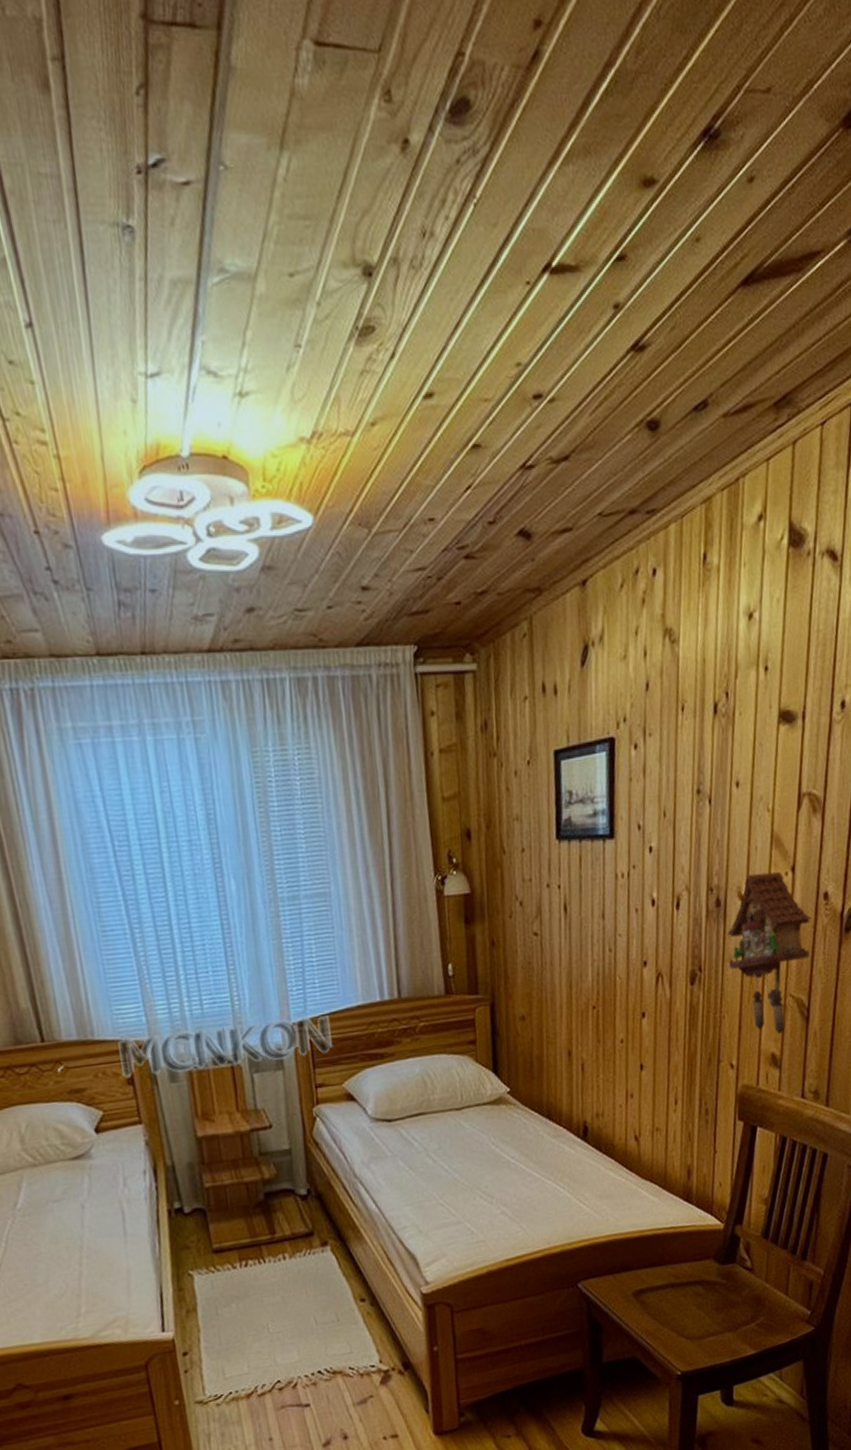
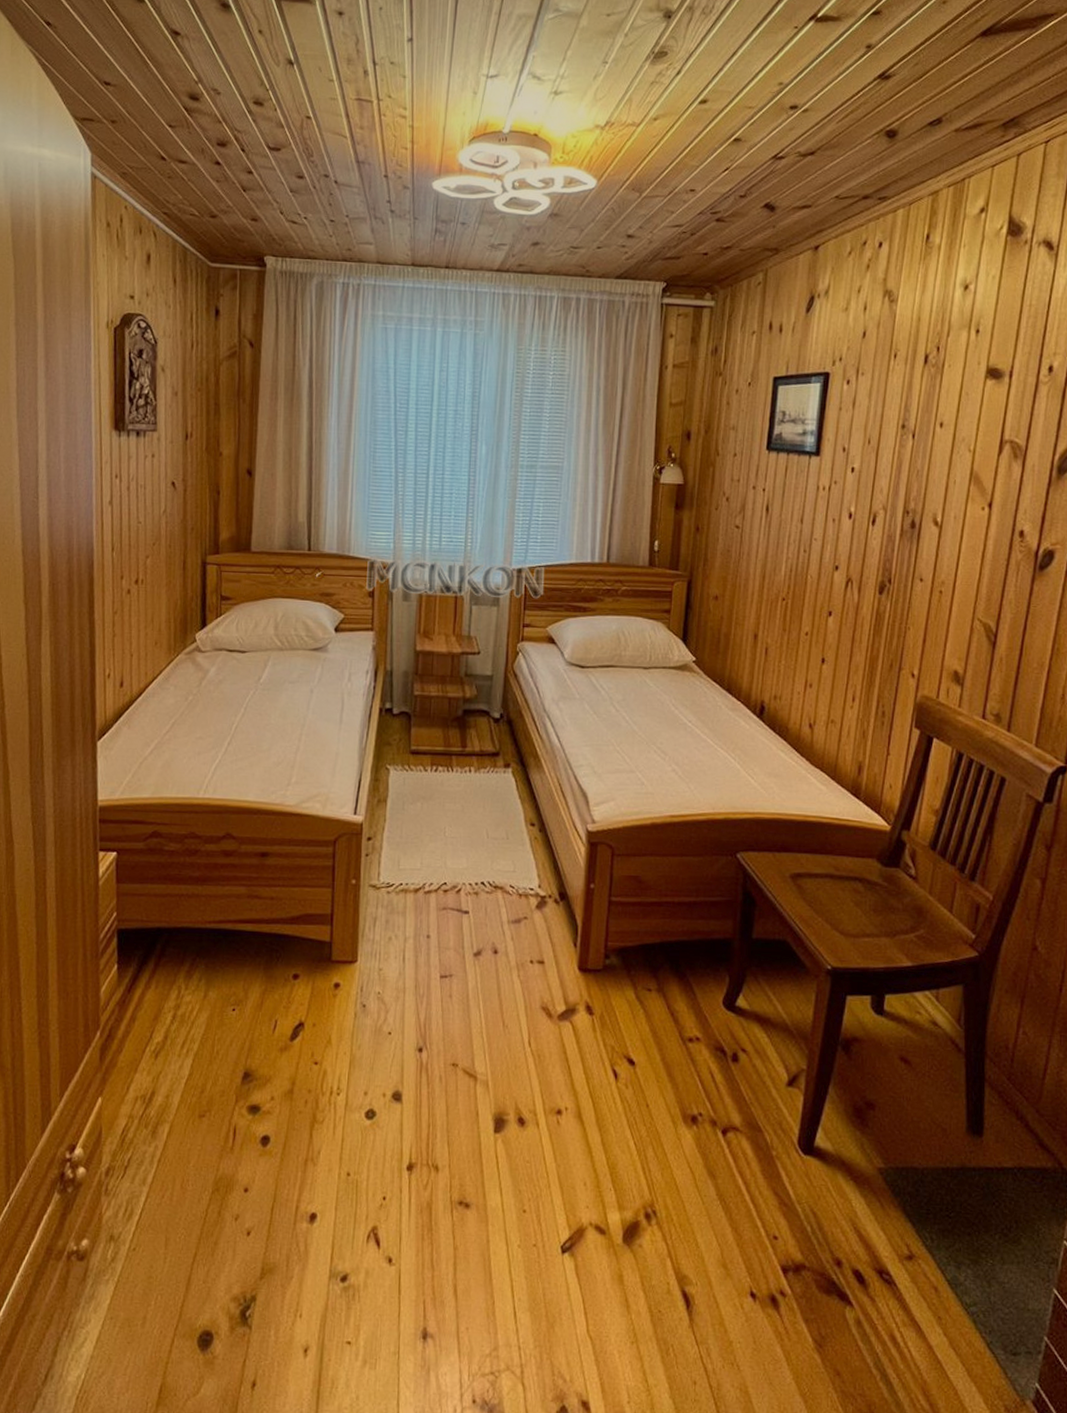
cuckoo clock: present [727,871,812,1035] -> none [919,504,1006,654]

